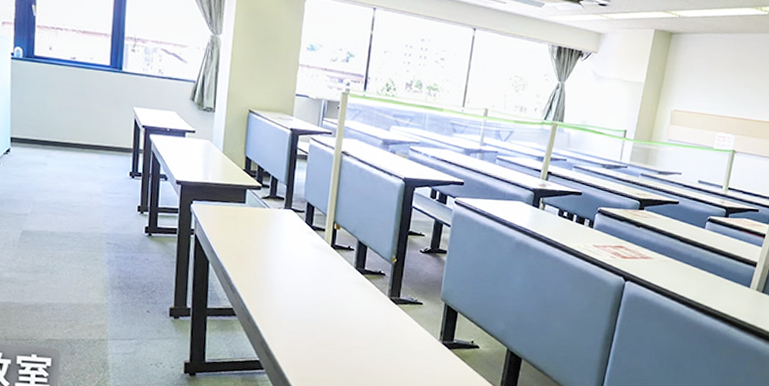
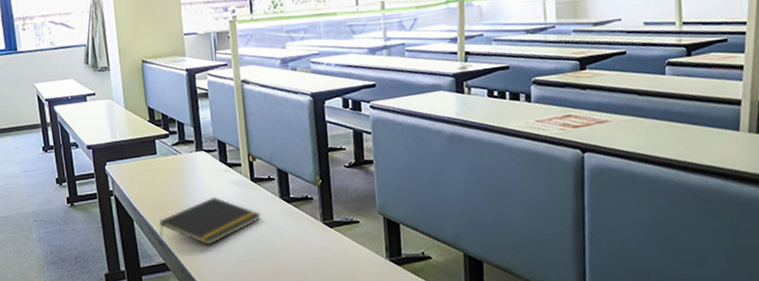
notepad: none [232,254,334,299] -> present [159,197,261,245]

